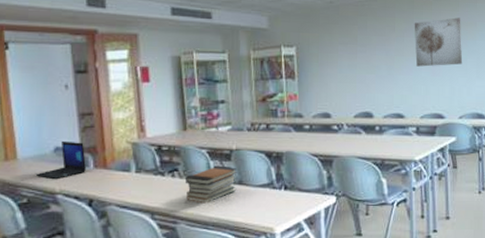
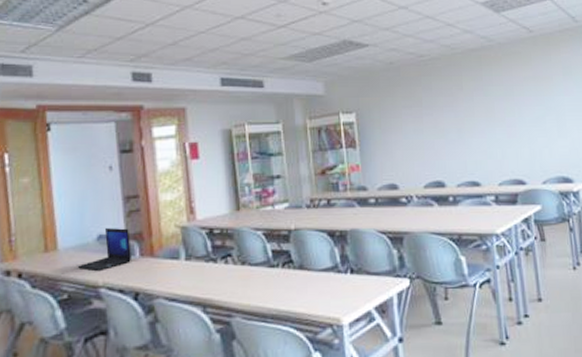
book stack: present [186,167,238,204] -> none [240,249,297,293]
wall art: present [414,17,463,67] -> none [483,72,541,128]

